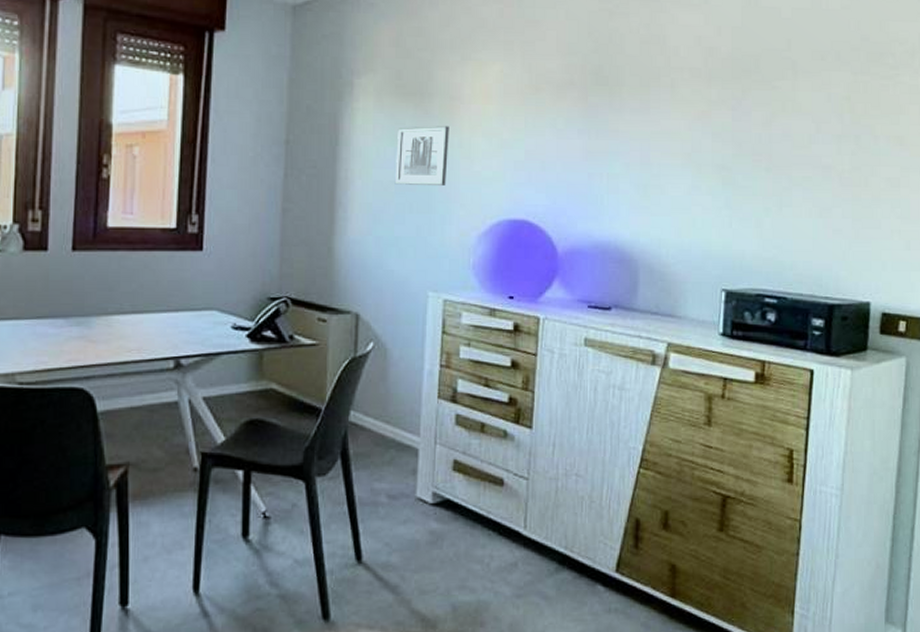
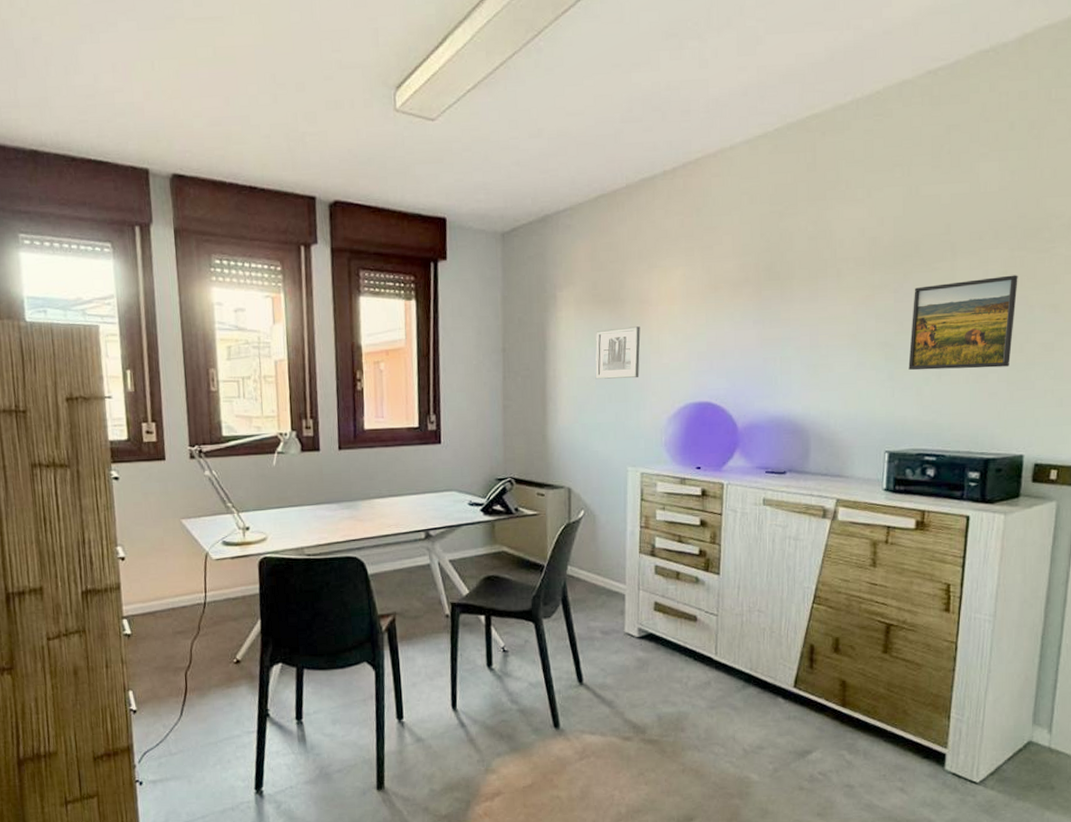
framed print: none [747,101,862,202] -> present [908,275,1018,371]

